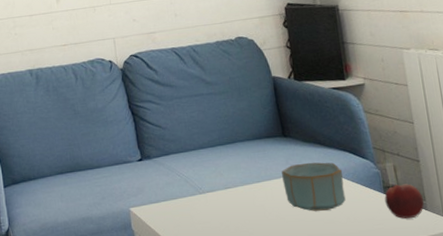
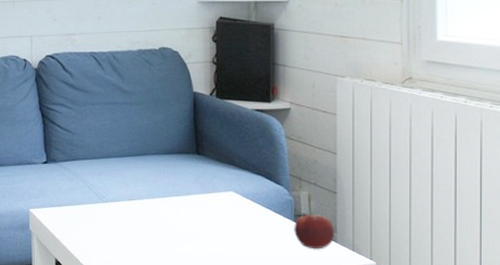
bowl: present [282,162,346,211] -> none [190,182,254,232]

